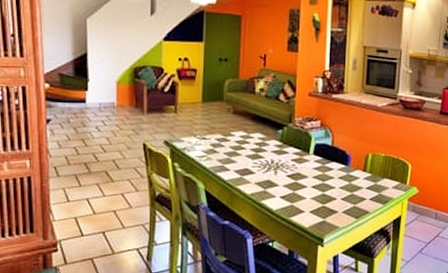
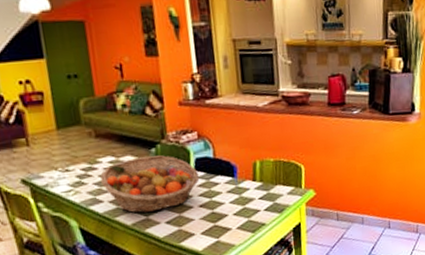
fruit basket: none [231,135,317,185] -> present [100,155,200,213]

